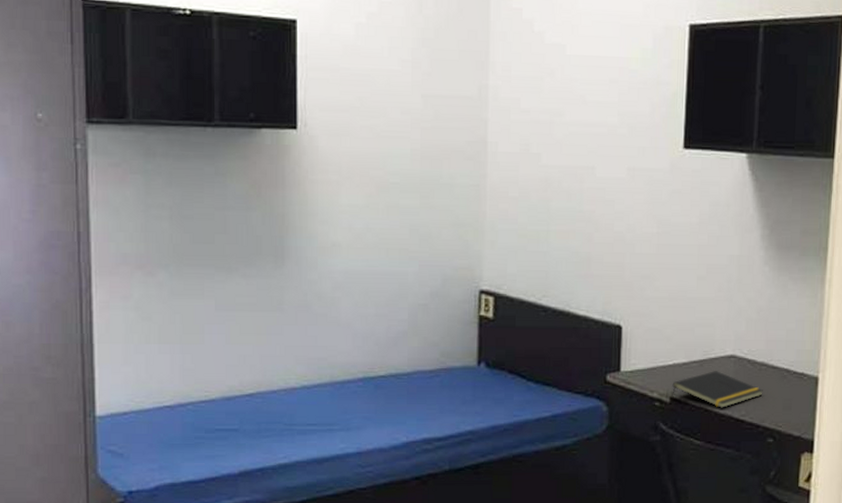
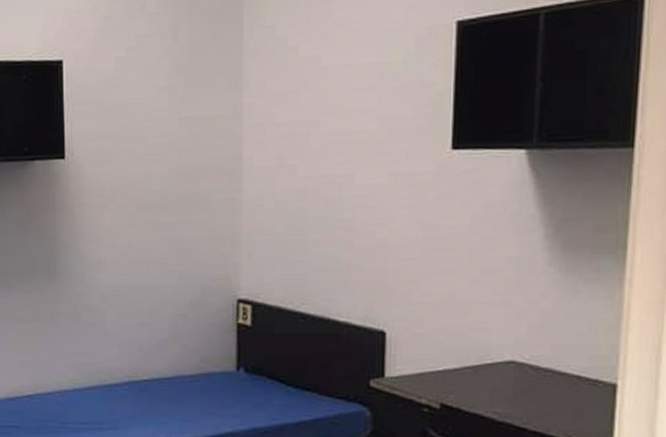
notepad: present [672,371,763,408] -> none [442,377,549,415]

